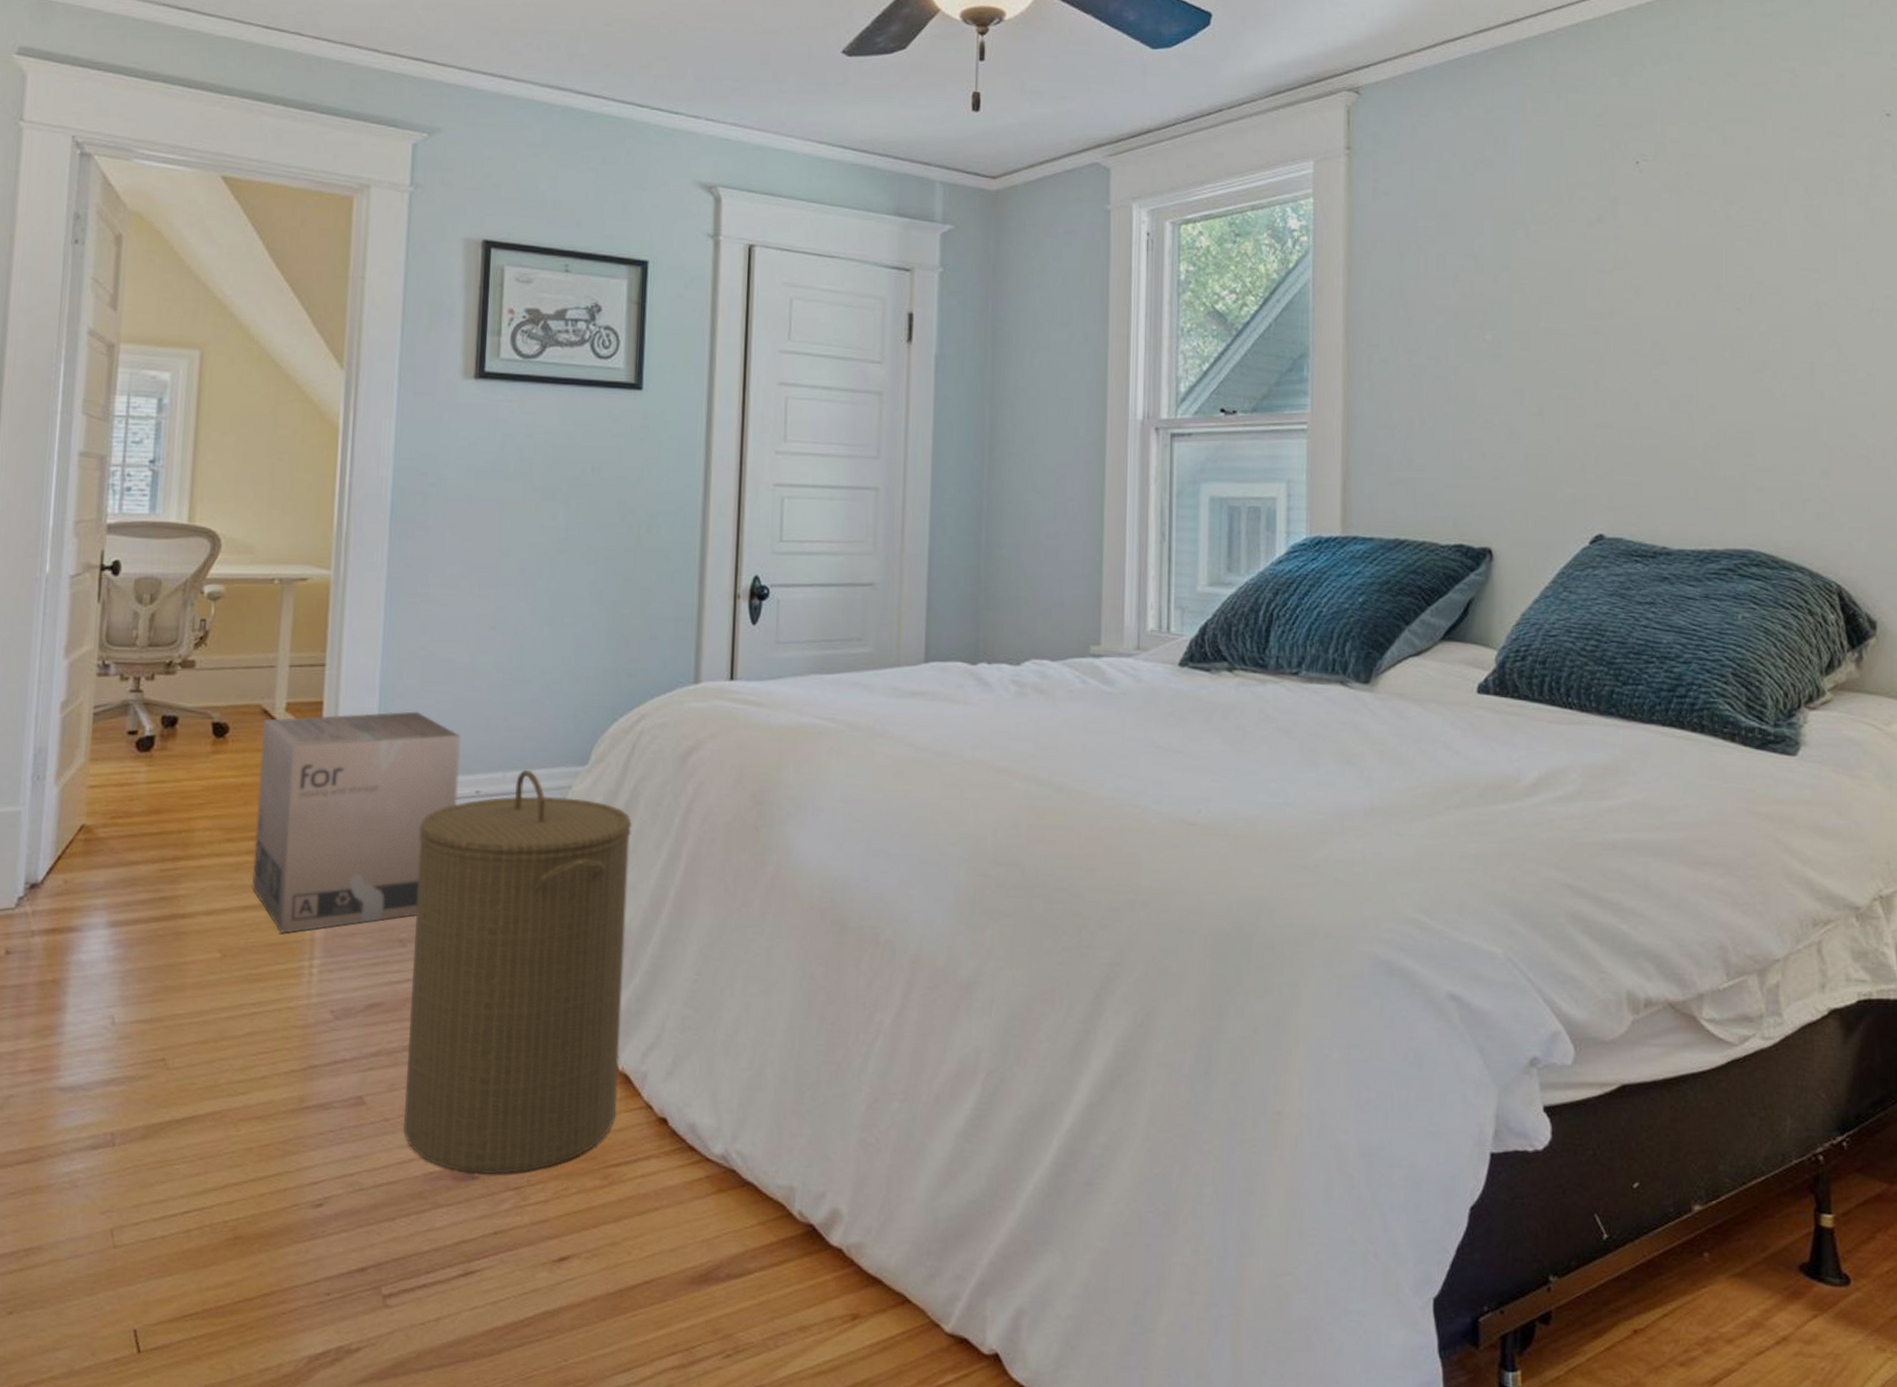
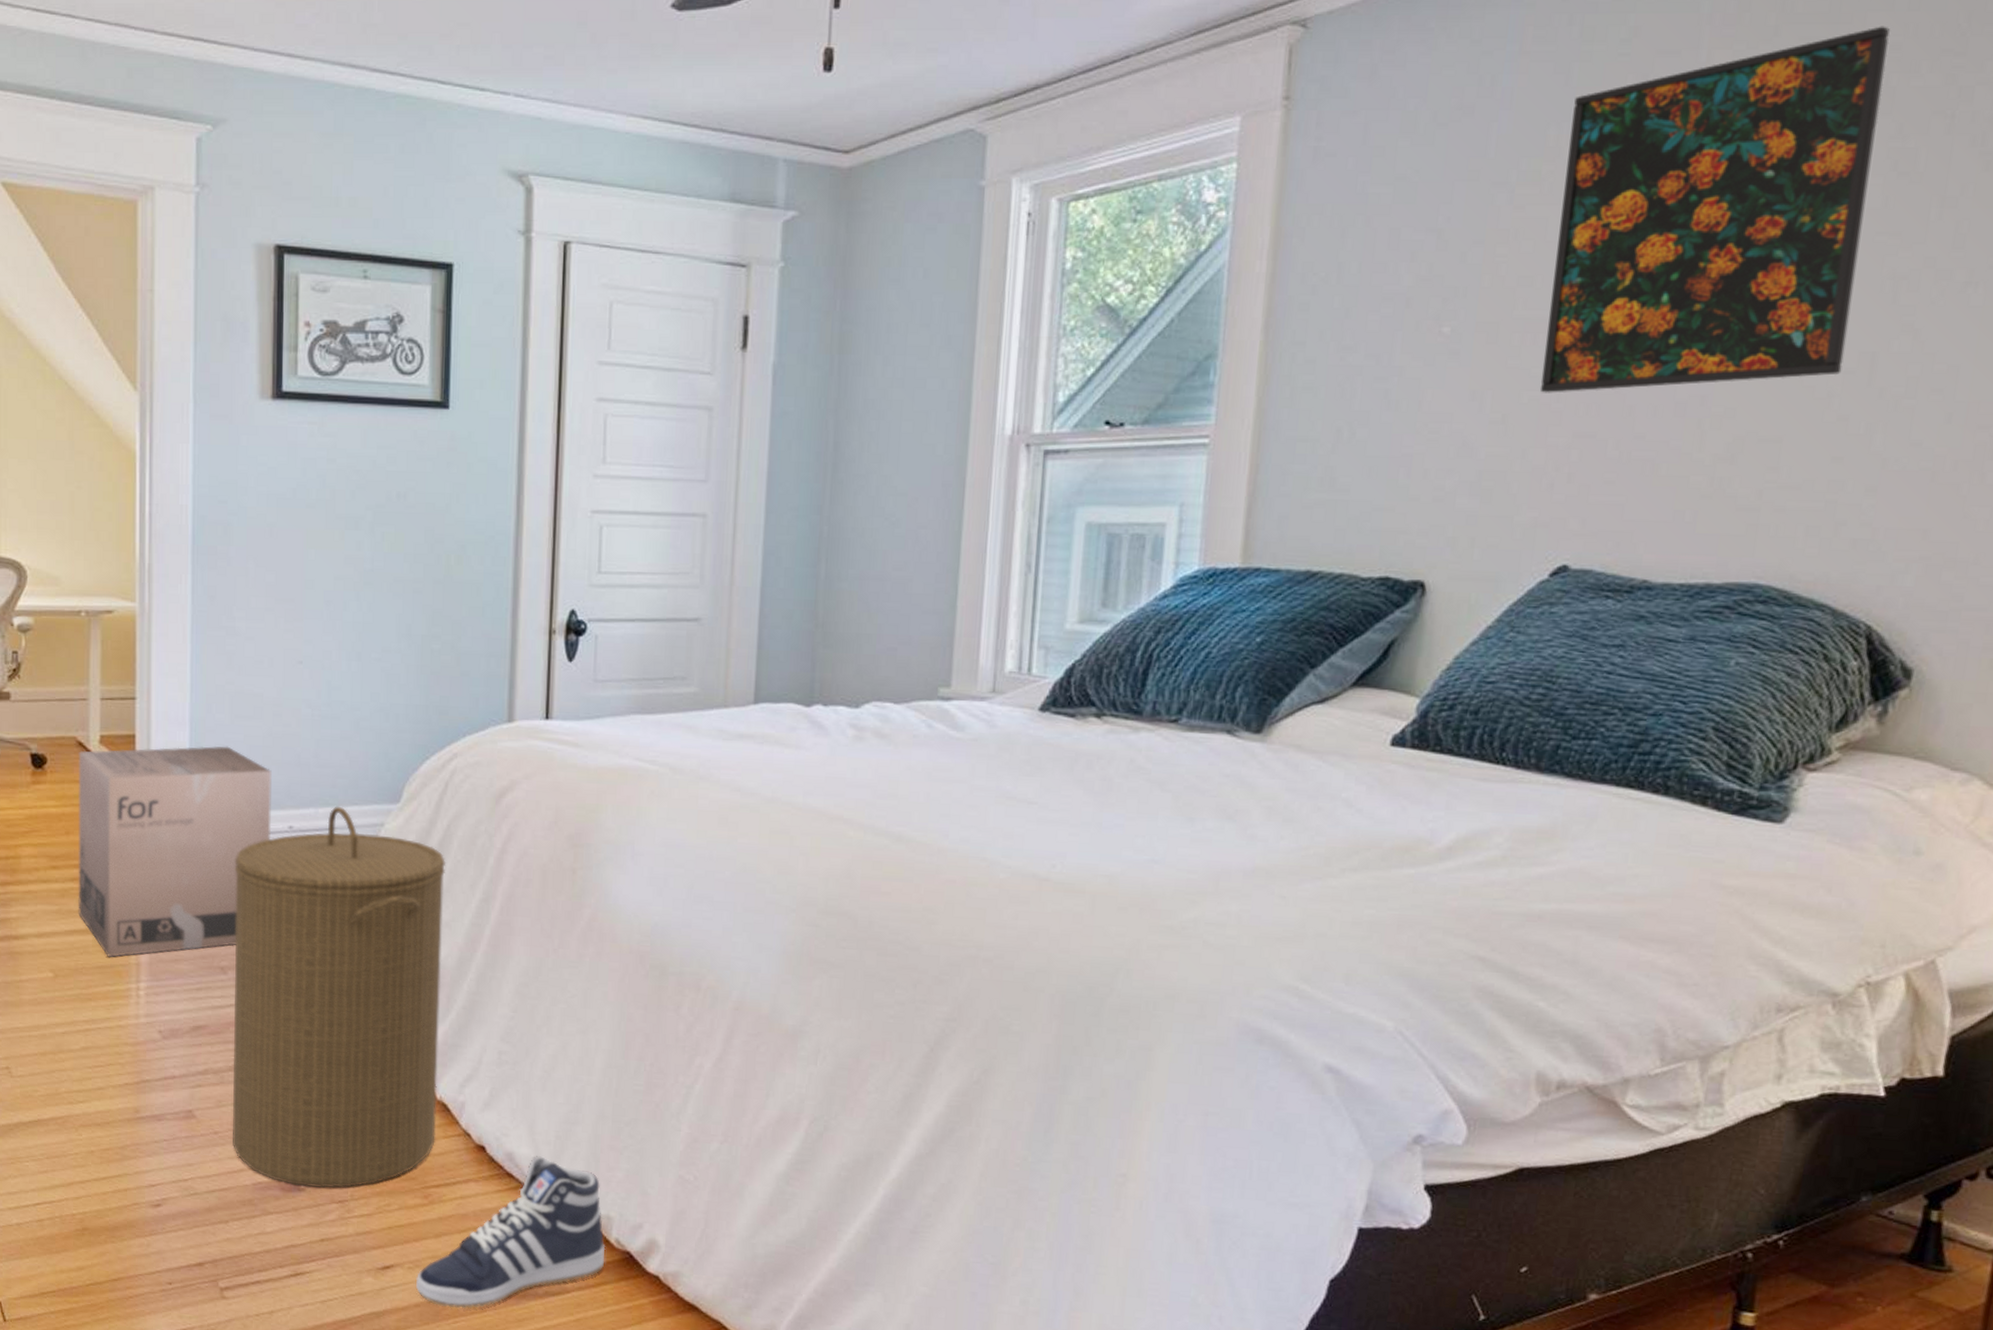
sneaker: none [593,1126,789,1300] -> present [416,1156,606,1309]
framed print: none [1566,112,1790,391] -> present [1539,26,1890,393]

